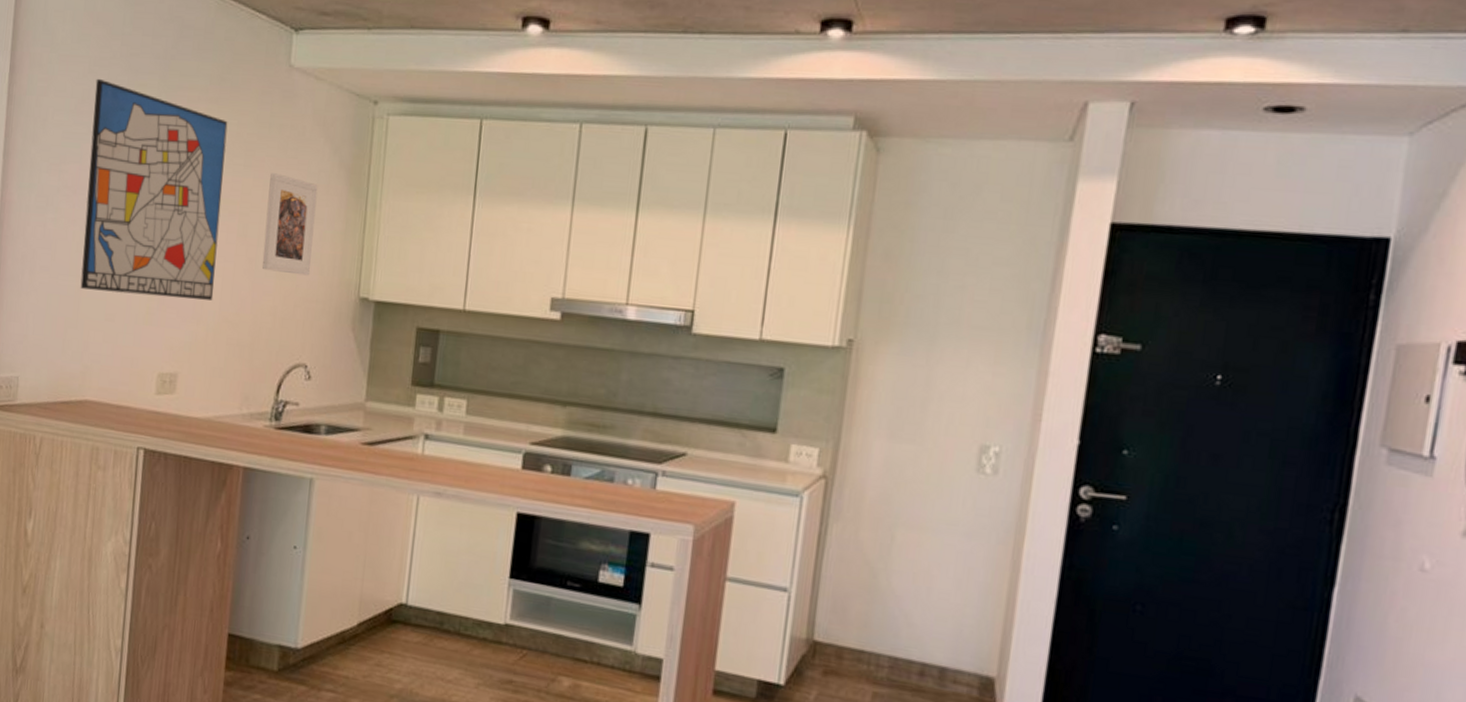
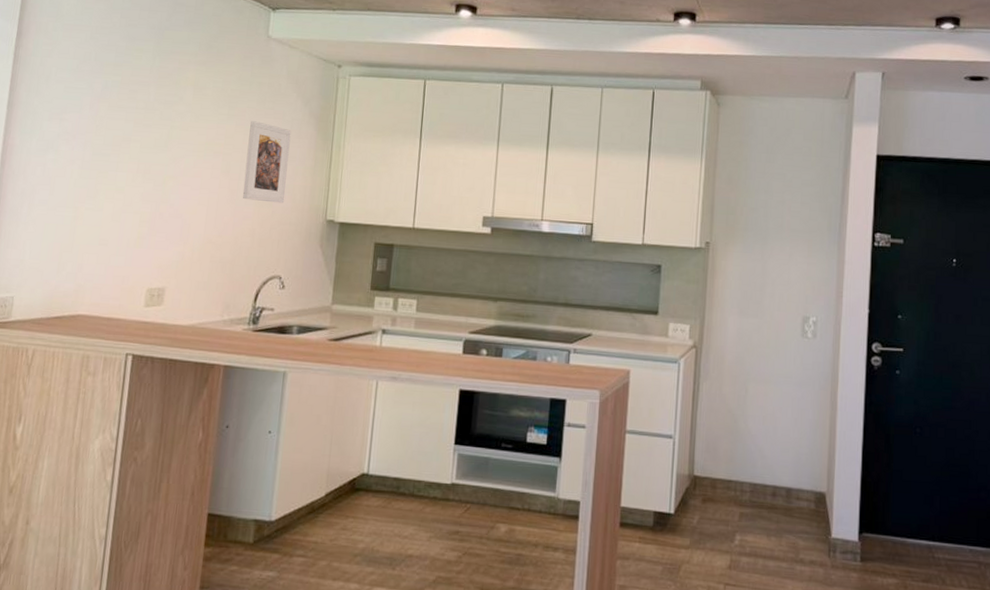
wall art: present [80,78,228,301] -> none [76,43,214,226]

